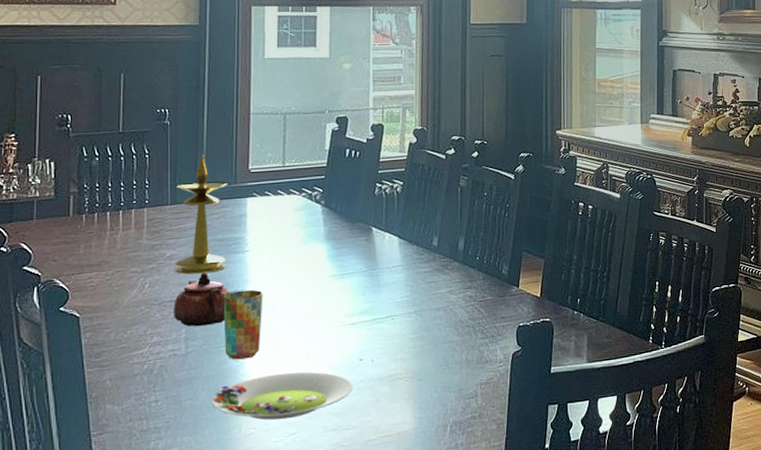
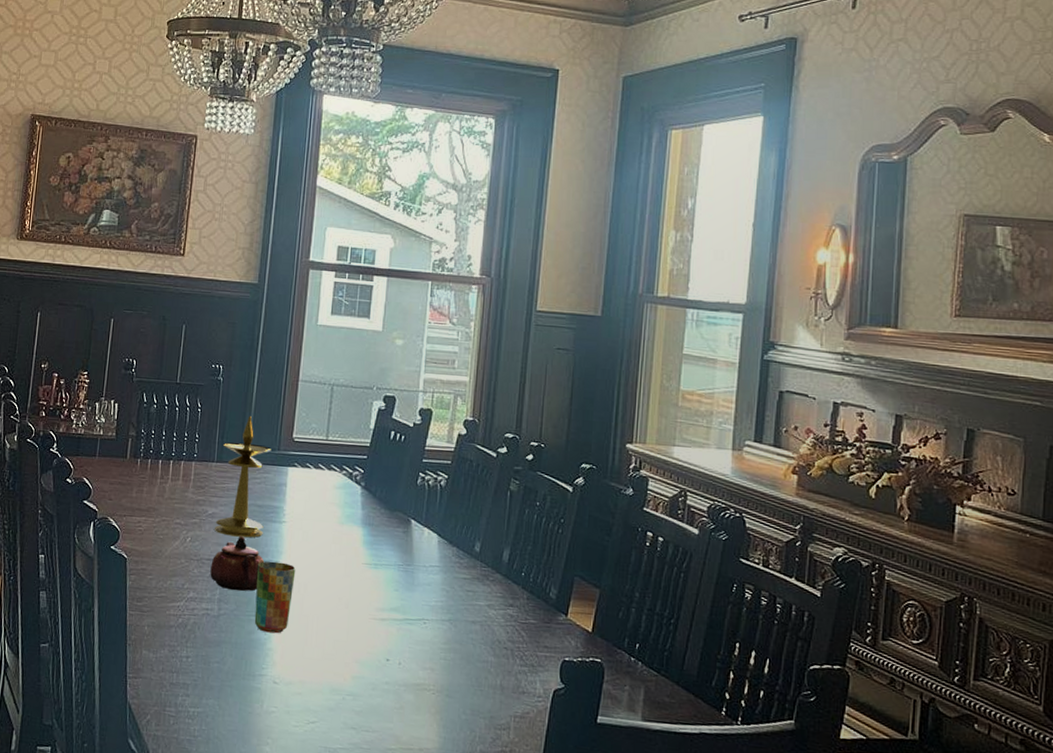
salad plate: present [212,371,353,420] -> none [238,654,377,706]

